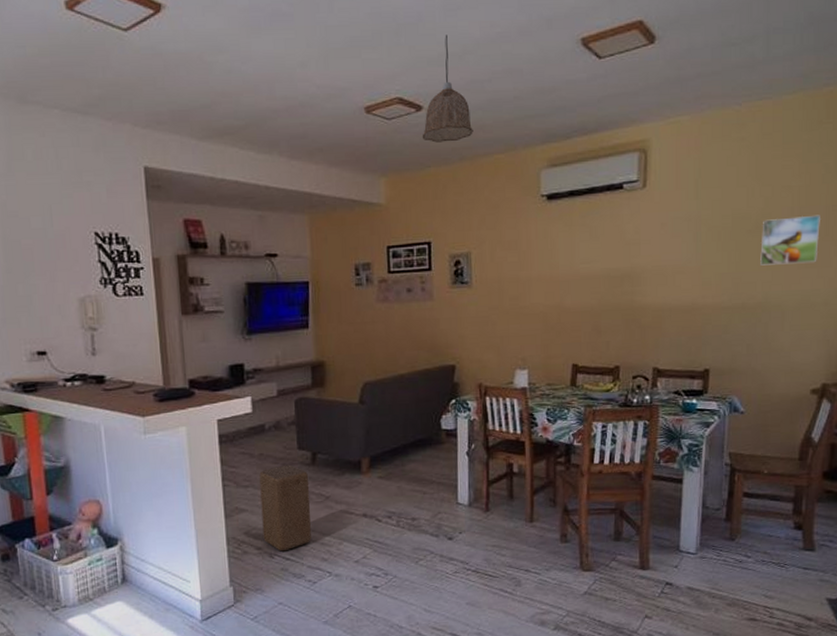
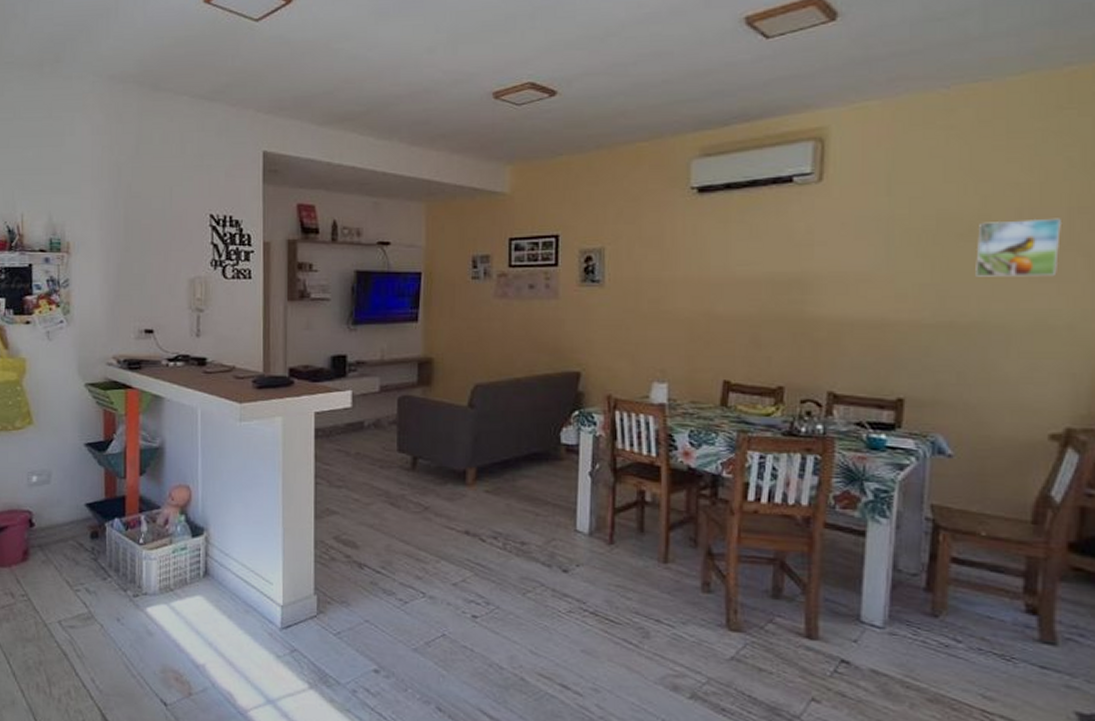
stool: present [259,464,311,552] -> none [353,467,408,563]
pendant lamp: present [422,34,473,143] -> none [554,17,613,129]

